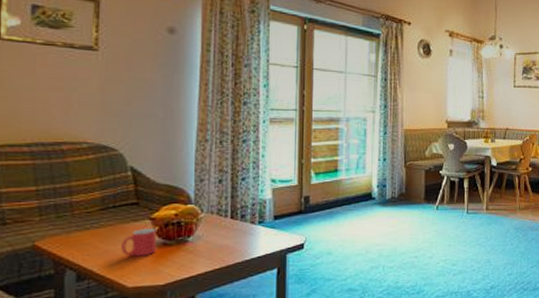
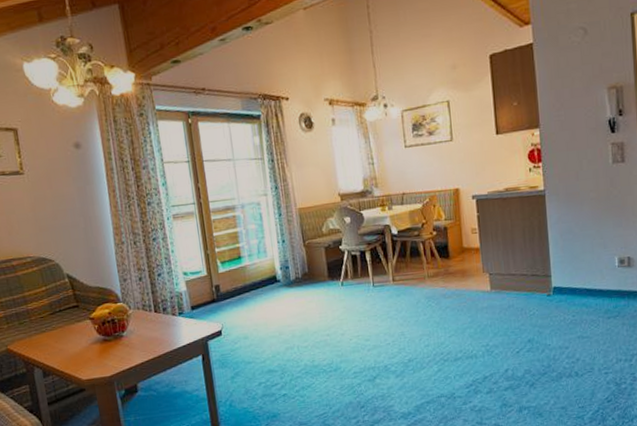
mug: present [121,229,157,257] -> none [71,327,100,353]

